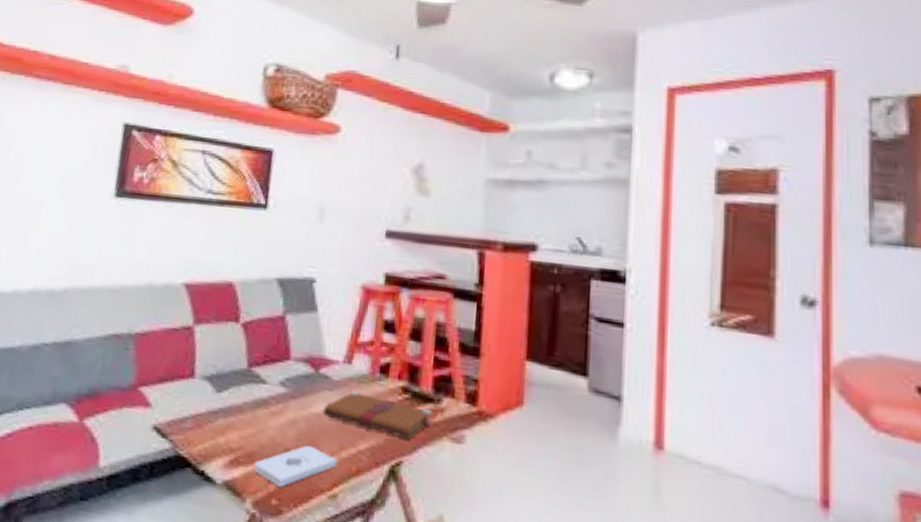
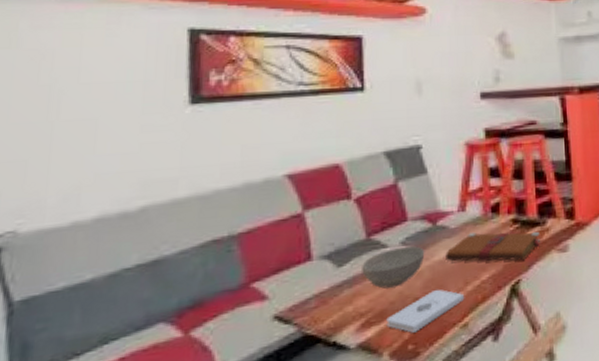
bowl: none [238,386,303,430] -> present [362,246,425,289]

